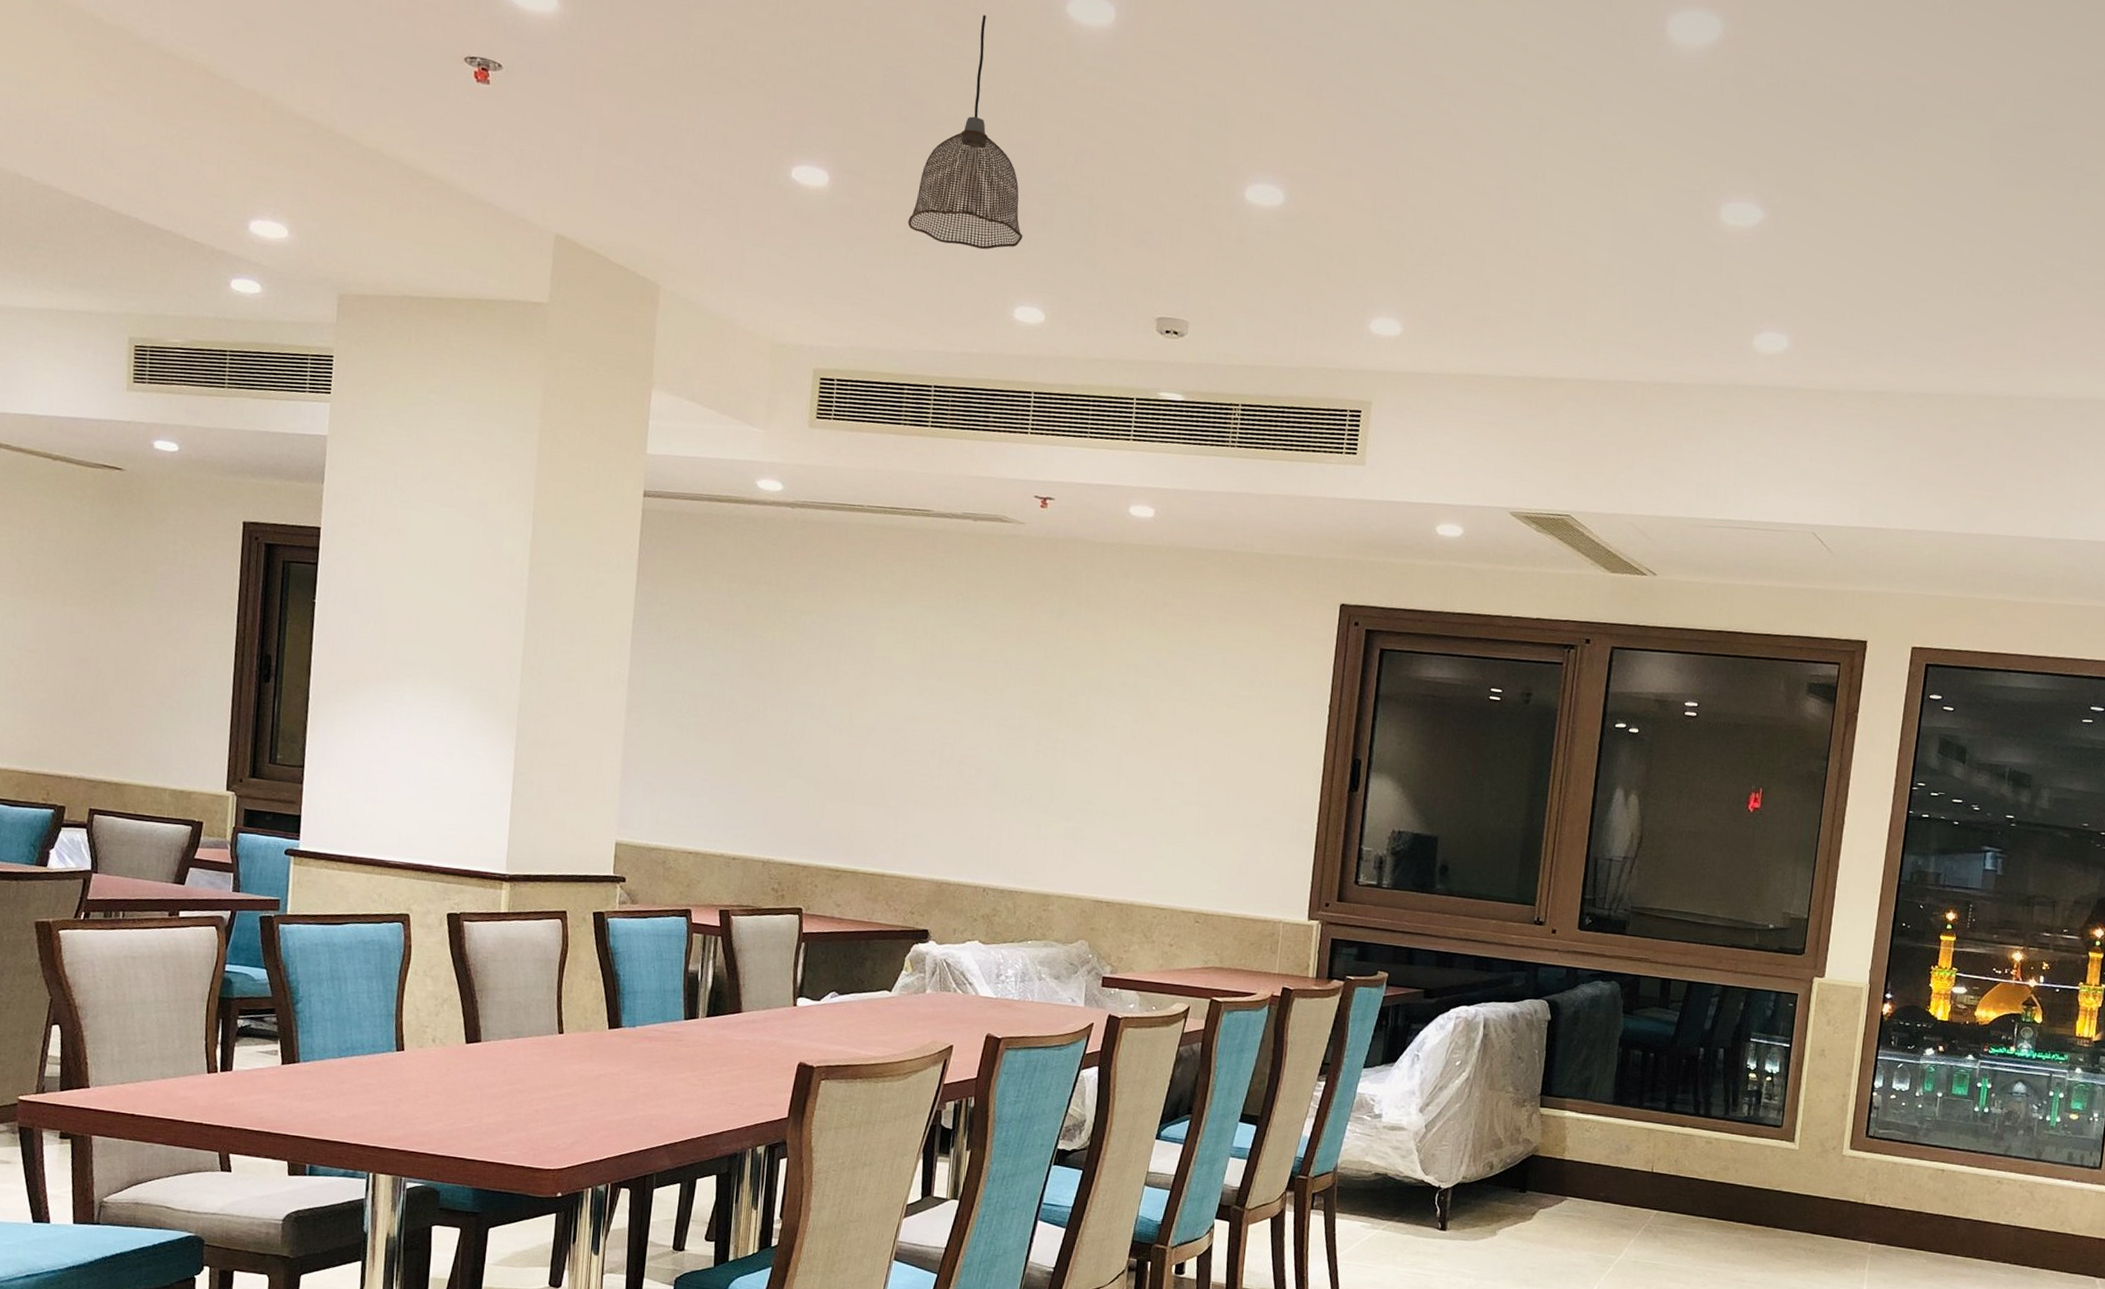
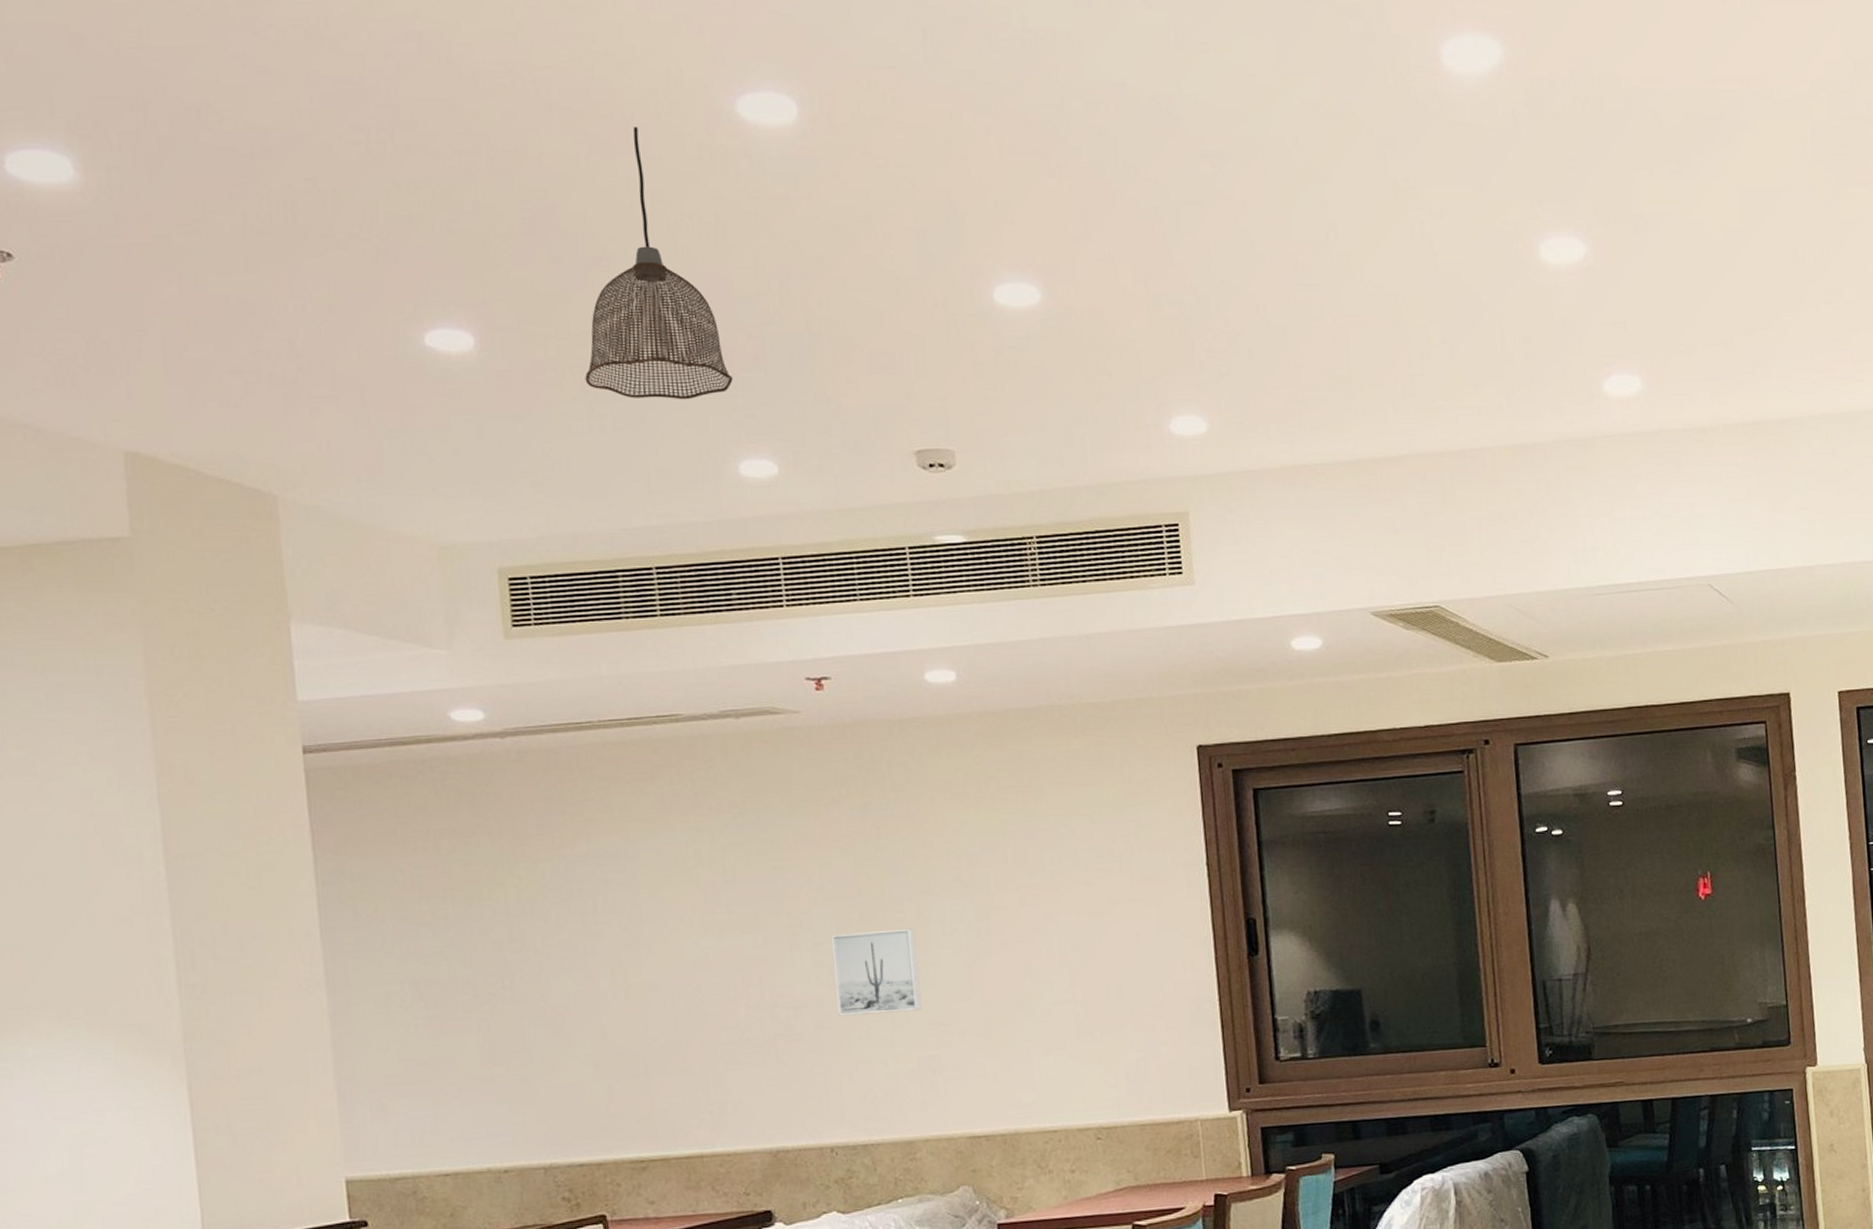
wall art: none [1010,713,1082,788] -> present [830,928,922,1016]

